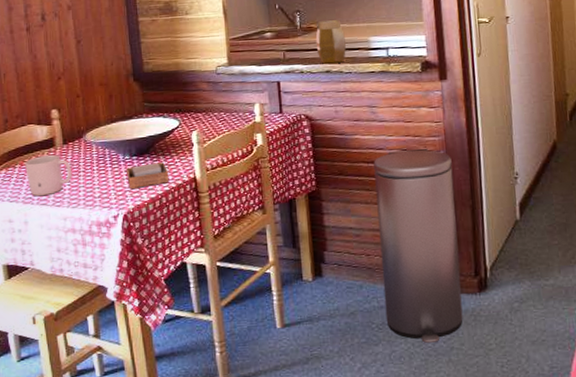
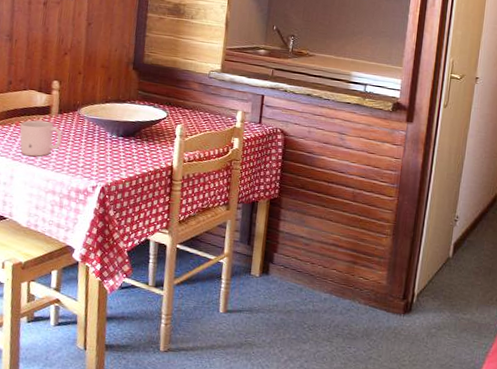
napkin holder: present [127,162,169,190] -> none [110,145,149,167]
jar: present [315,20,346,64] -> none [302,48,330,89]
pedal bin: present [373,149,463,343] -> none [317,176,403,350]

